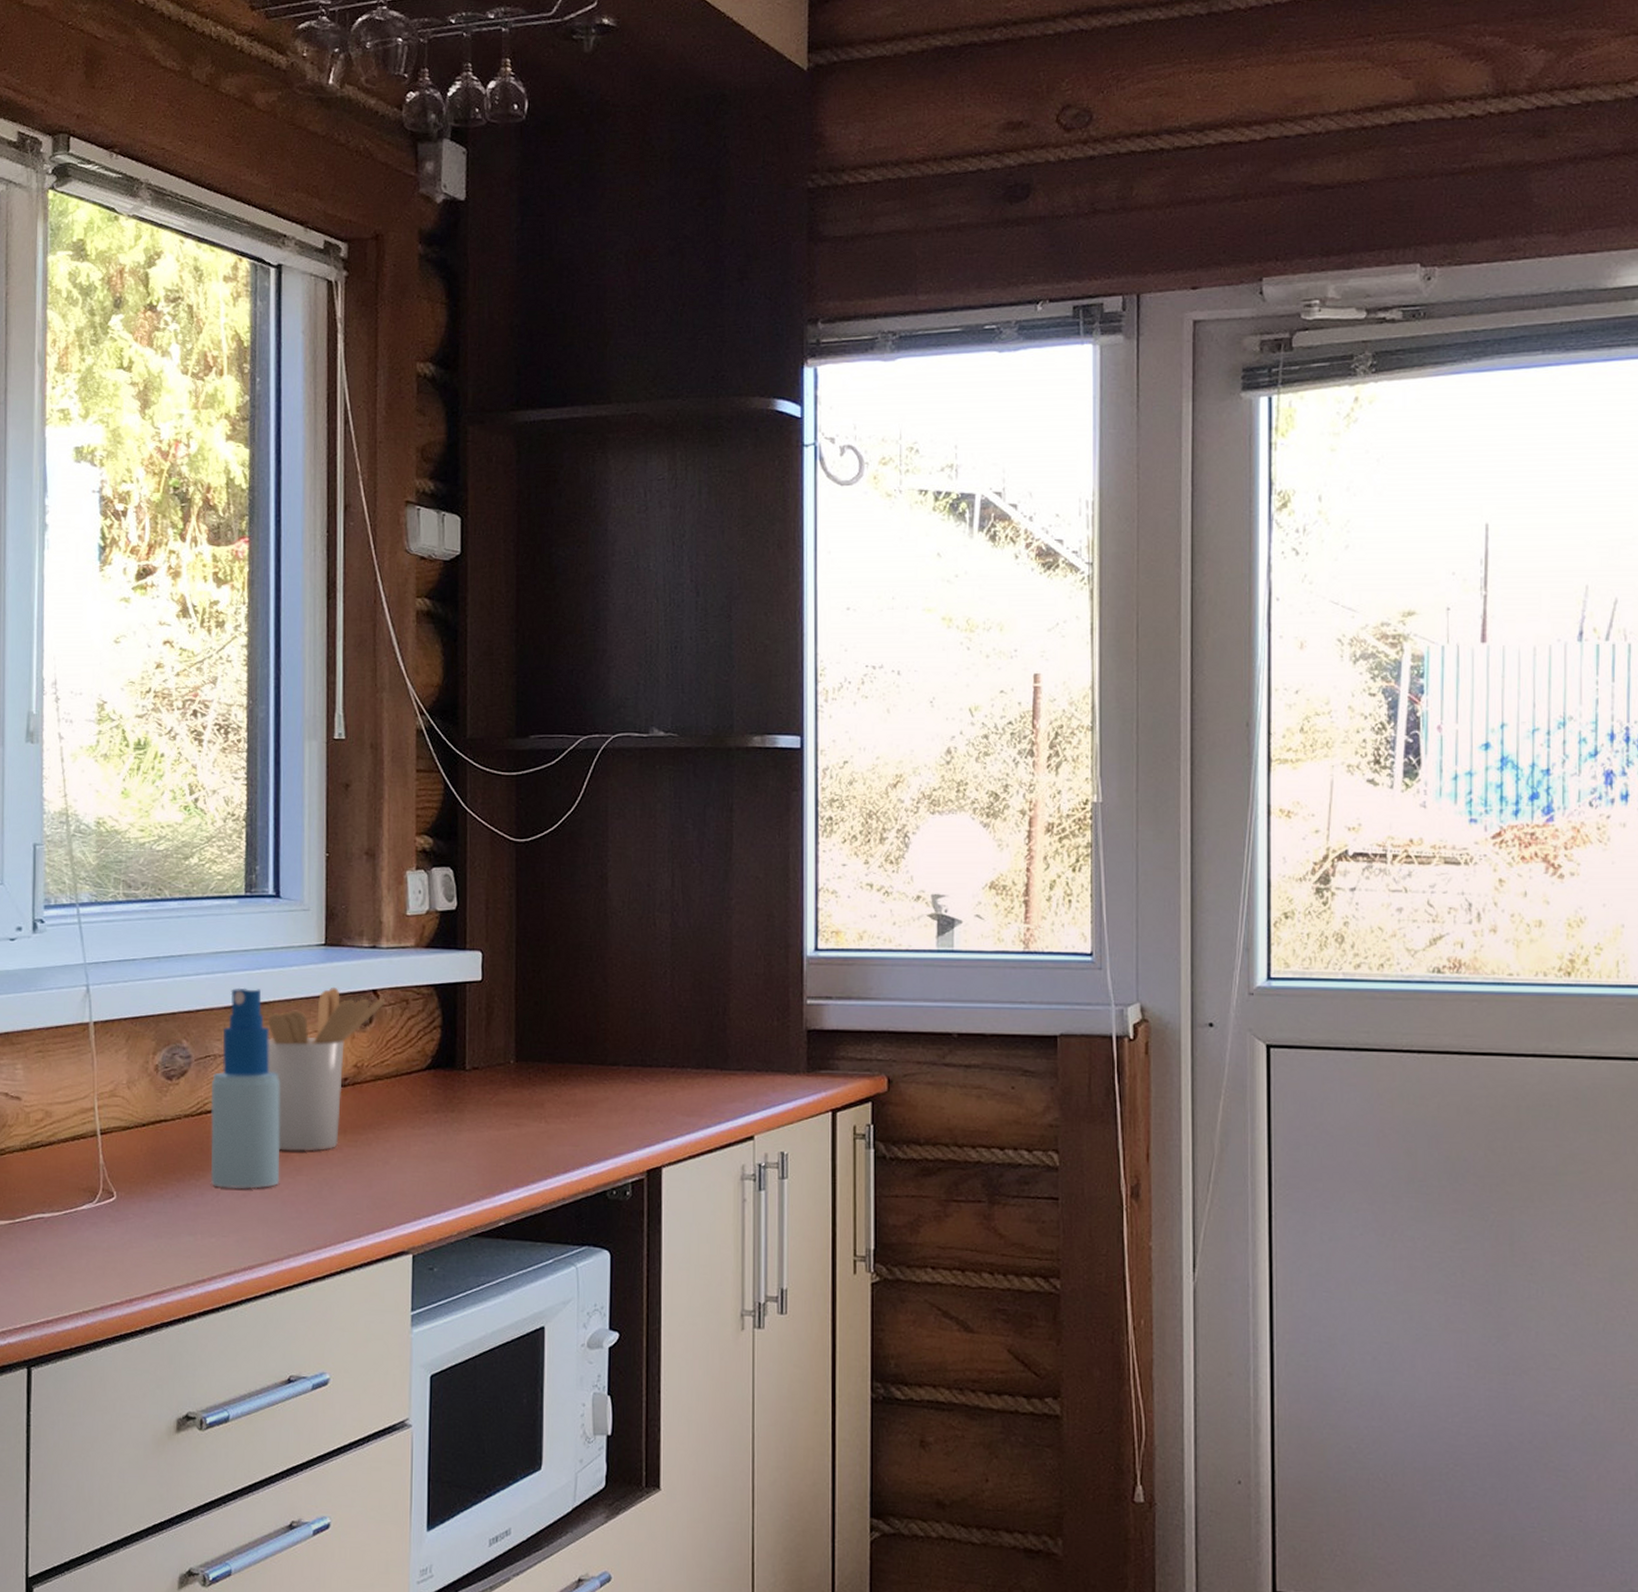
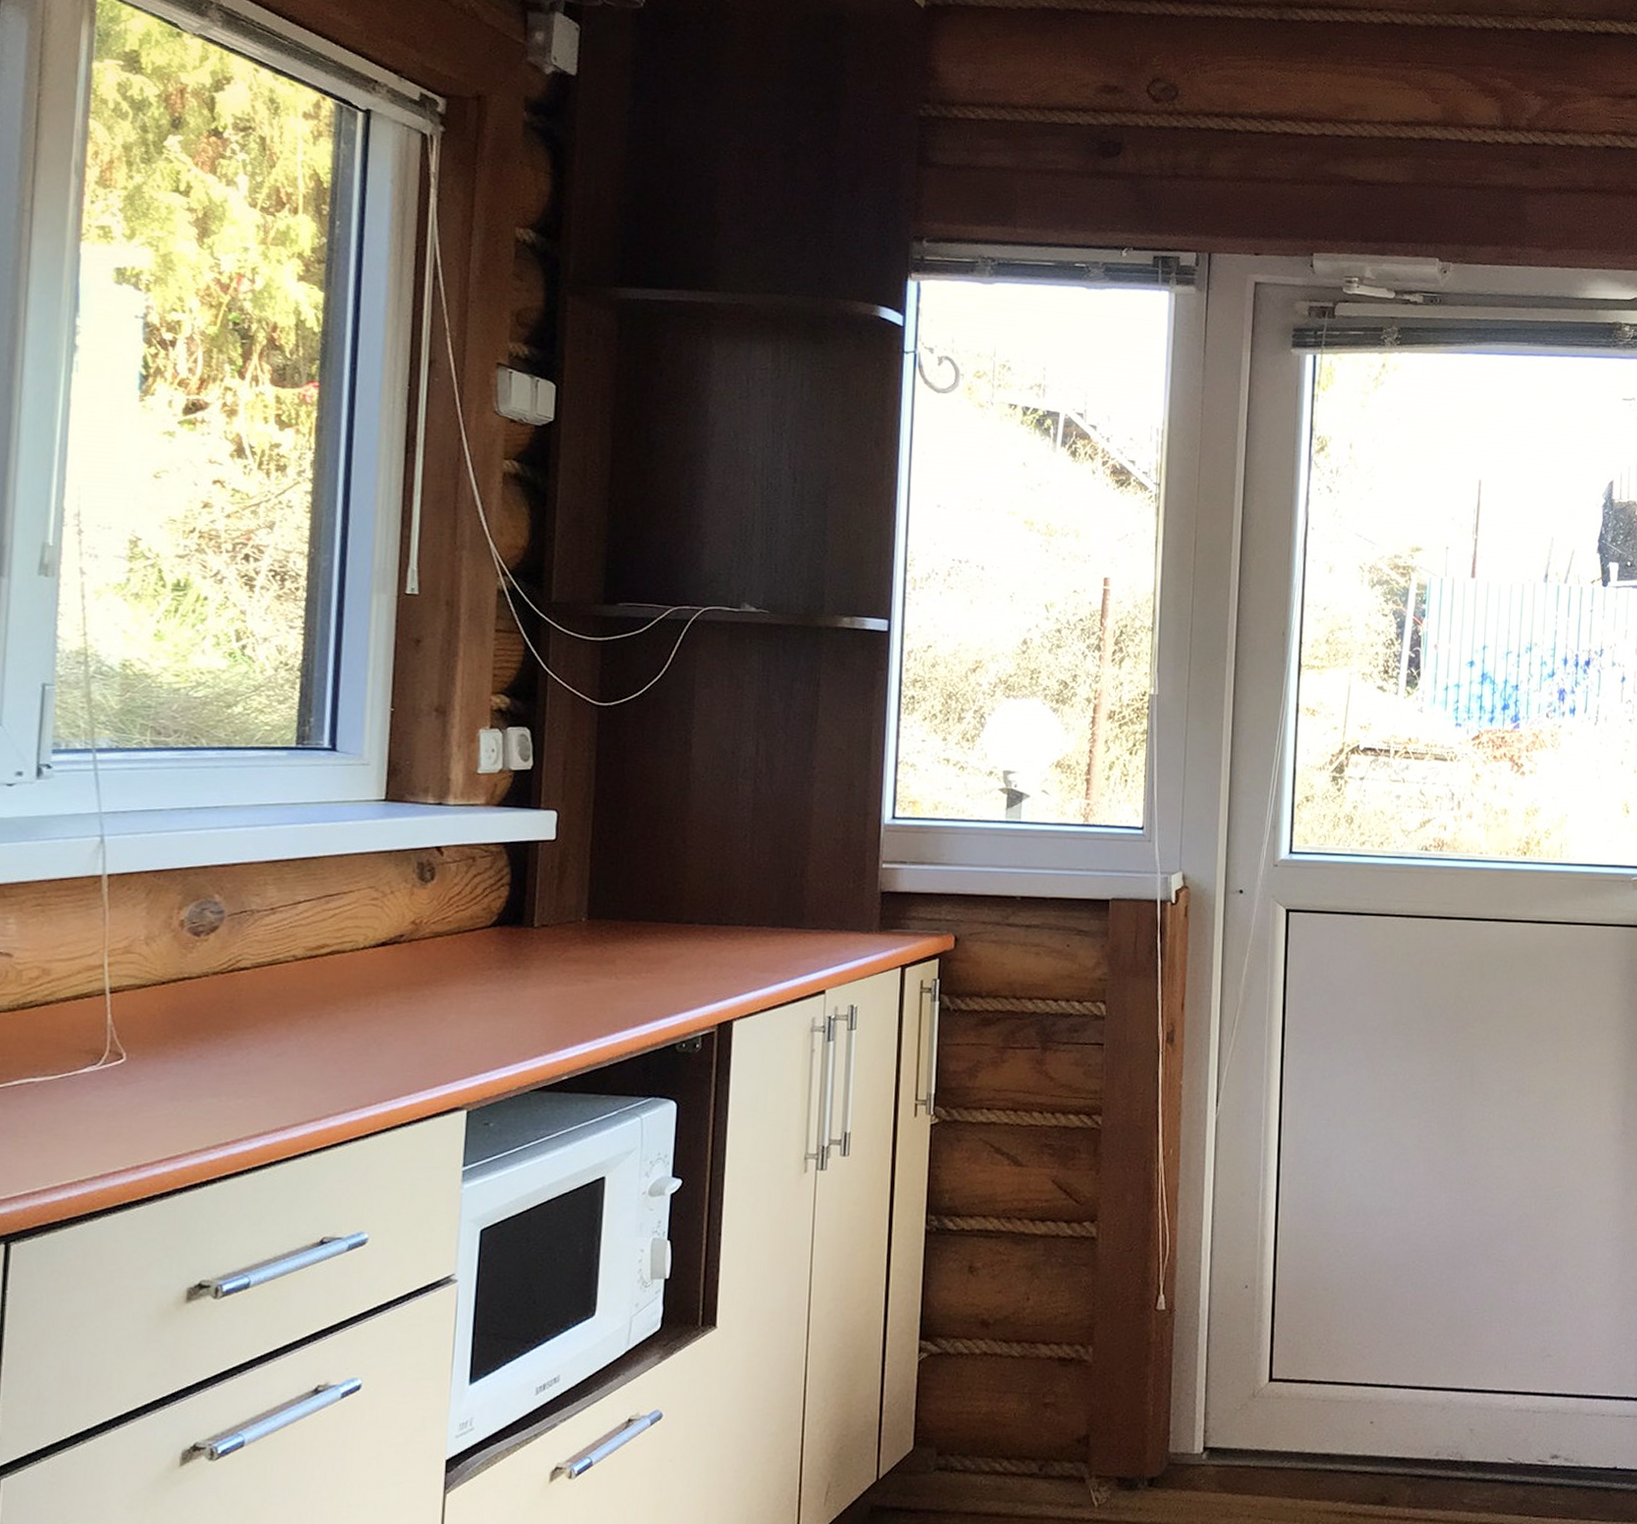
spray bottle: present [210,987,280,1189] -> none [240,841,327,1048]
utensil holder: present [267,987,386,1151] -> none [313,842,450,1009]

